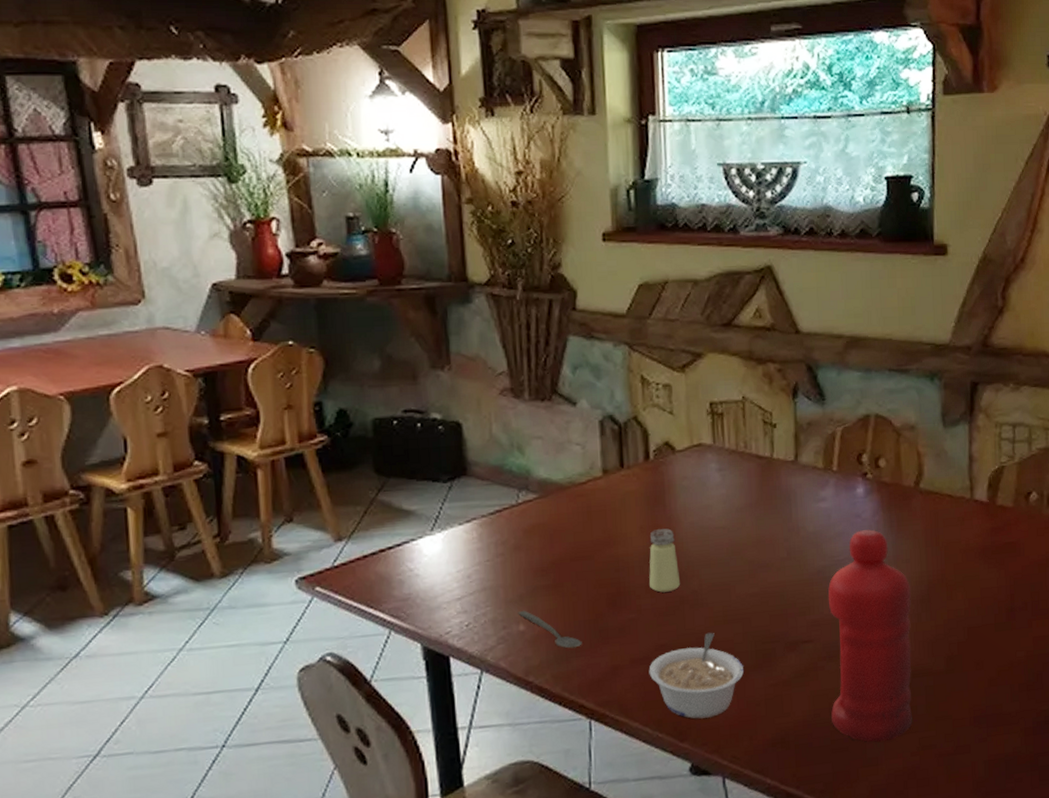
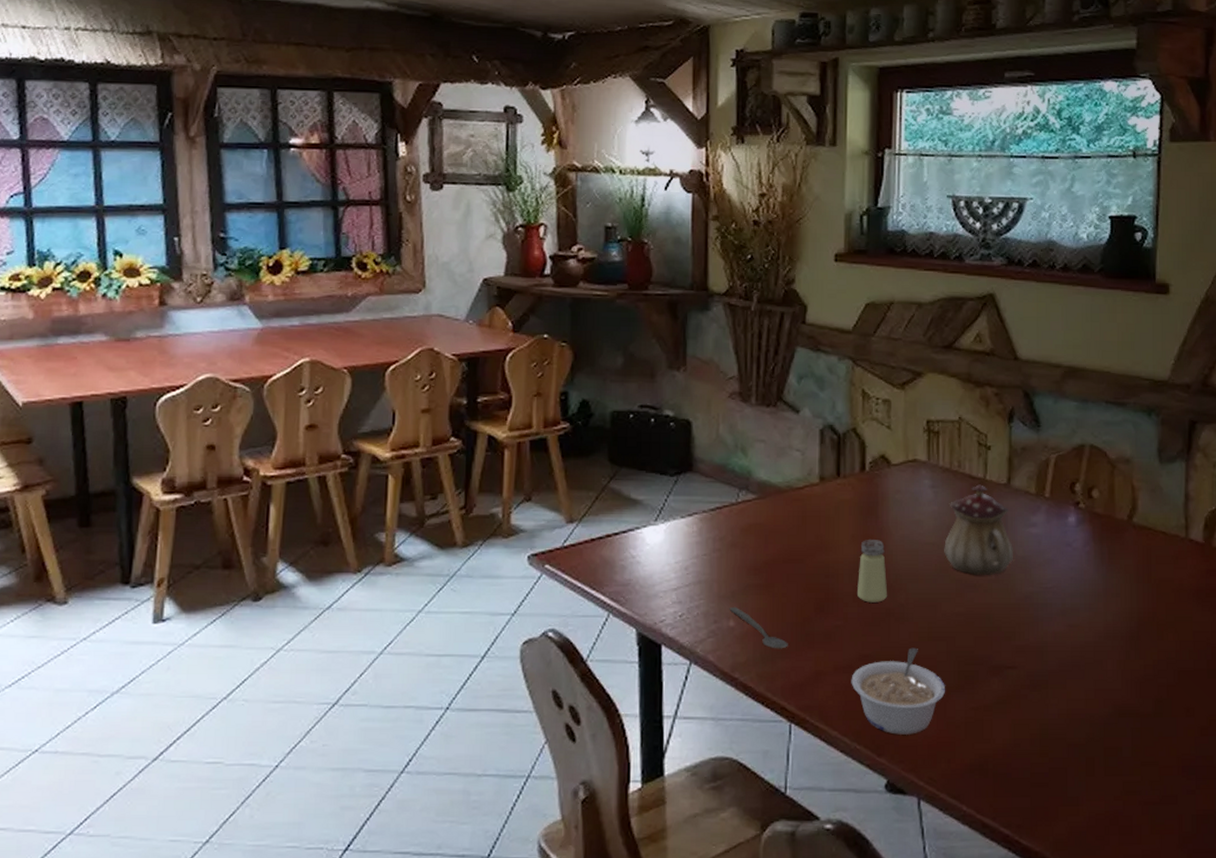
teapot: none [734,463,804,555] -> present [944,484,1013,575]
water bottle: present [828,529,912,743] -> none [1032,560,1120,782]

